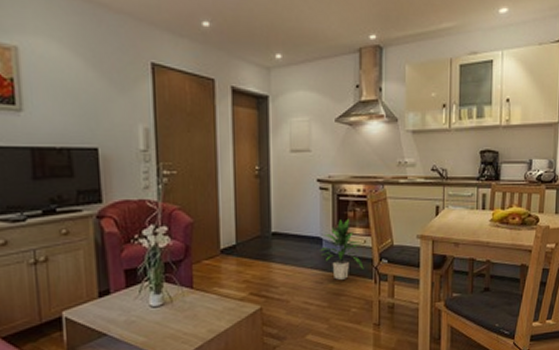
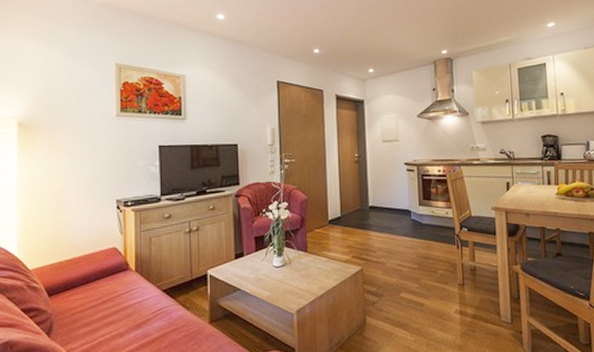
indoor plant: present [320,218,364,280] -> none [409,194,447,245]

